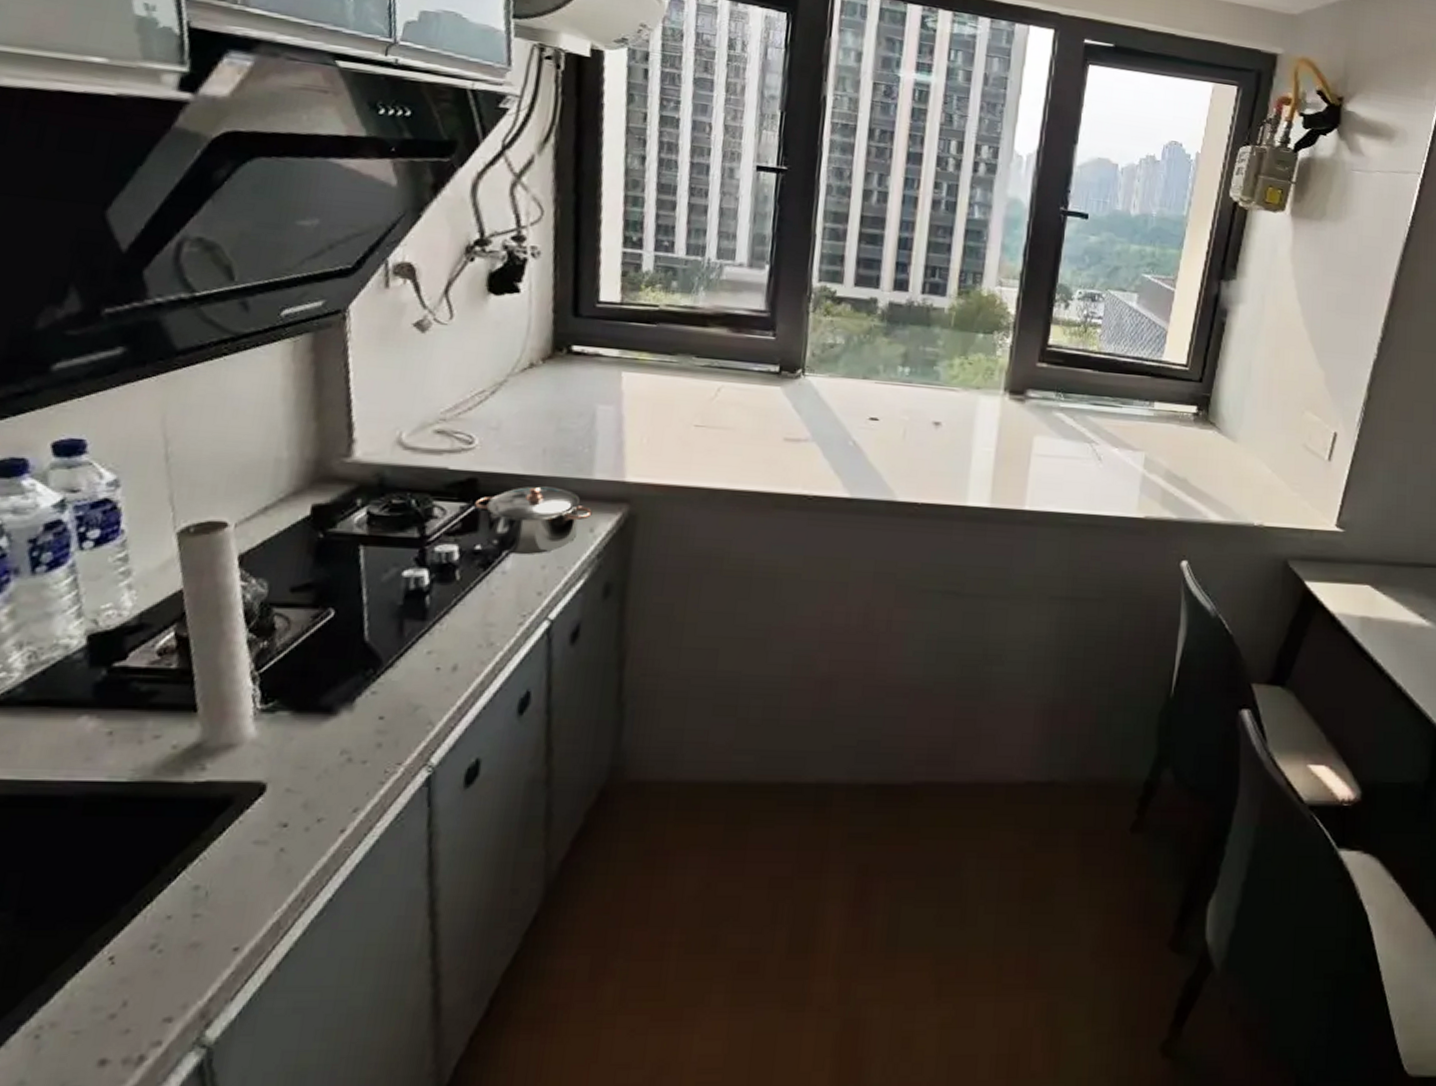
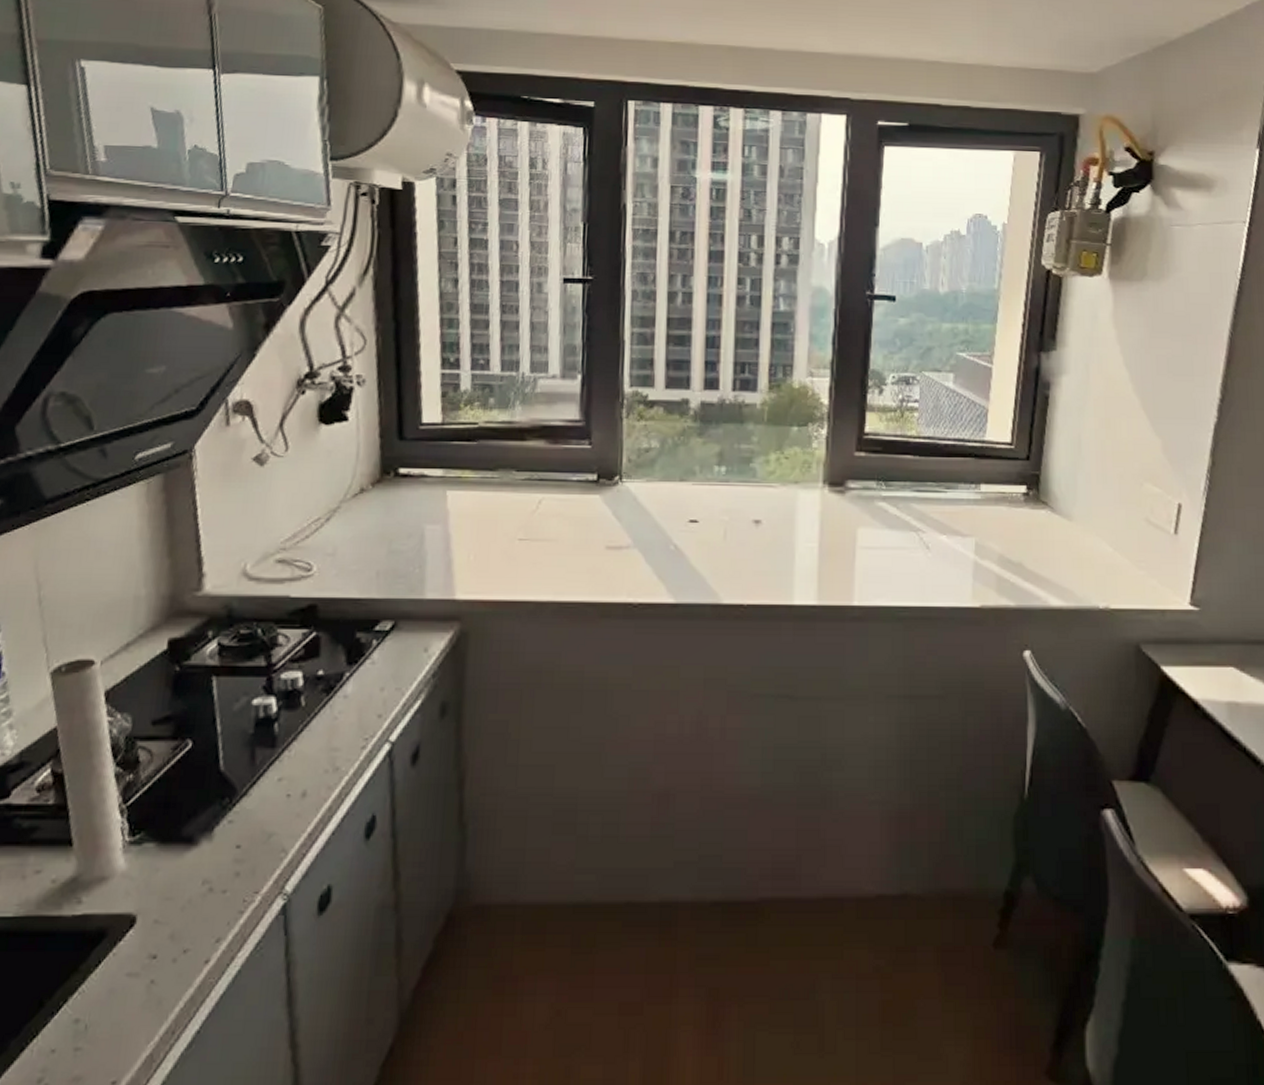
cooking pot: present [475,486,593,555] -> none [316,609,426,678]

